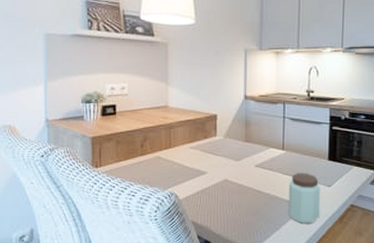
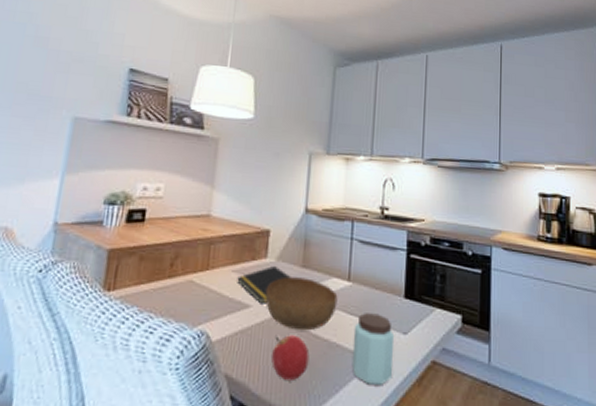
notepad: none [194,142,237,171] -> present [237,266,291,304]
bowl: none [217,150,275,188] -> present [265,277,338,331]
fruit: none [226,192,255,224] -> present [271,335,310,382]

